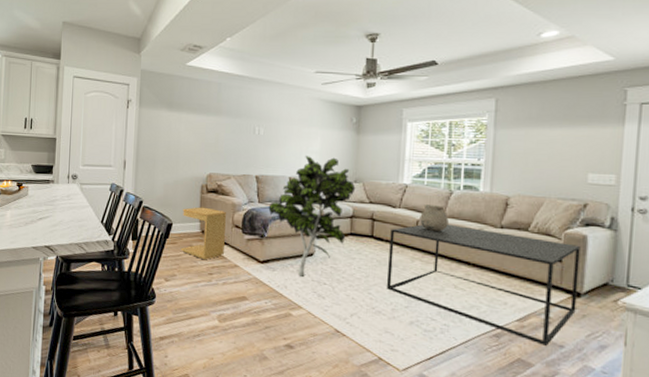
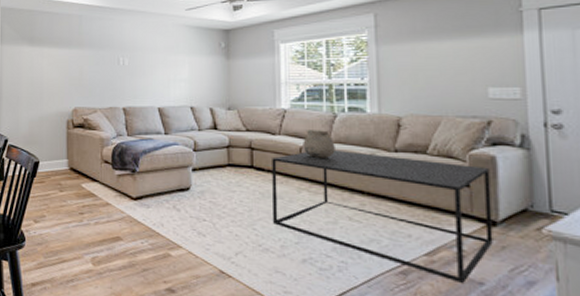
side table: present [181,207,227,260] -> none [49,143,95,199]
indoor plant: present [268,156,356,277] -> none [138,84,230,213]

